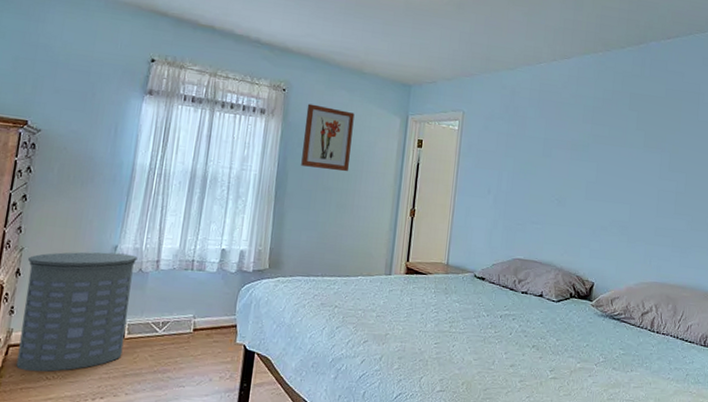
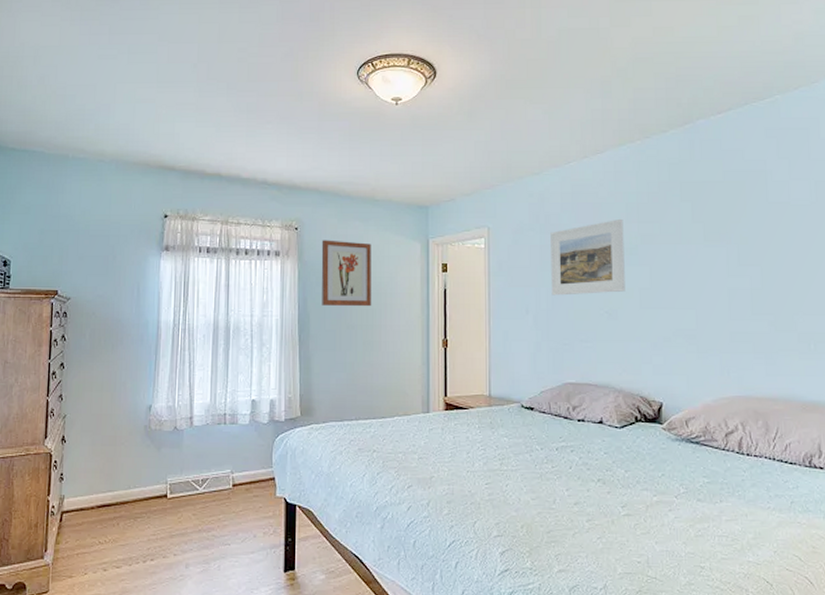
laundry hamper: present [16,252,138,372] -> none [70,413,171,537]
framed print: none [512,118,580,183] -> present [550,219,625,296]

